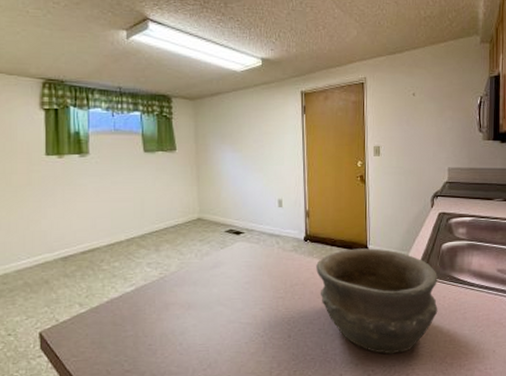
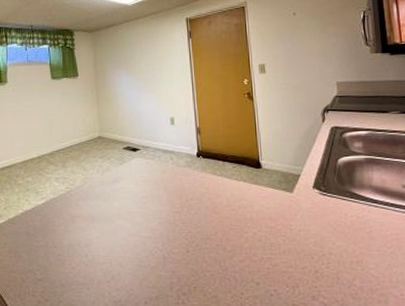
bowl: present [316,248,438,354] -> none [210,163,341,274]

